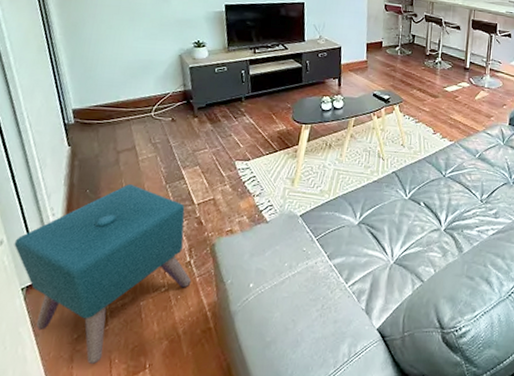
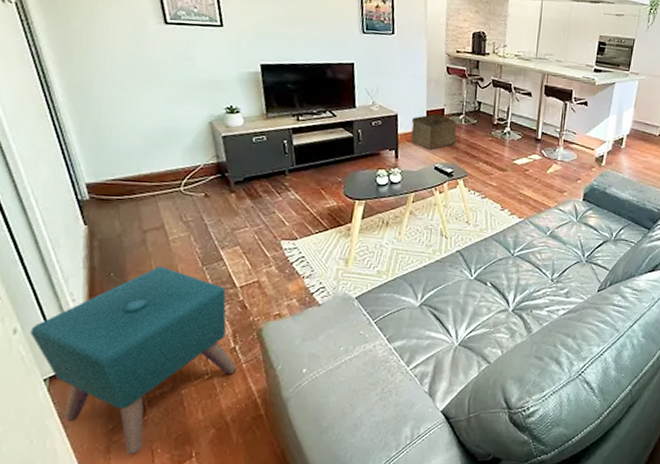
storage bin: none [352,46,393,79] -> present [411,113,457,150]

